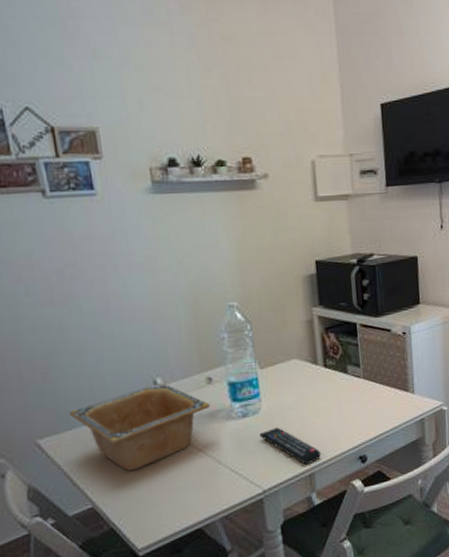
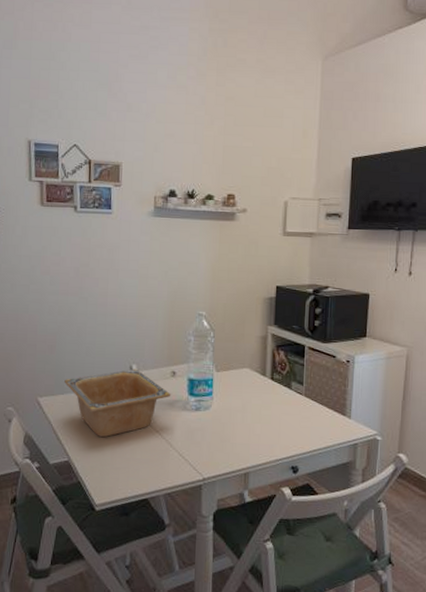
remote control: present [259,427,321,465] -> none [207,425,257,463]

